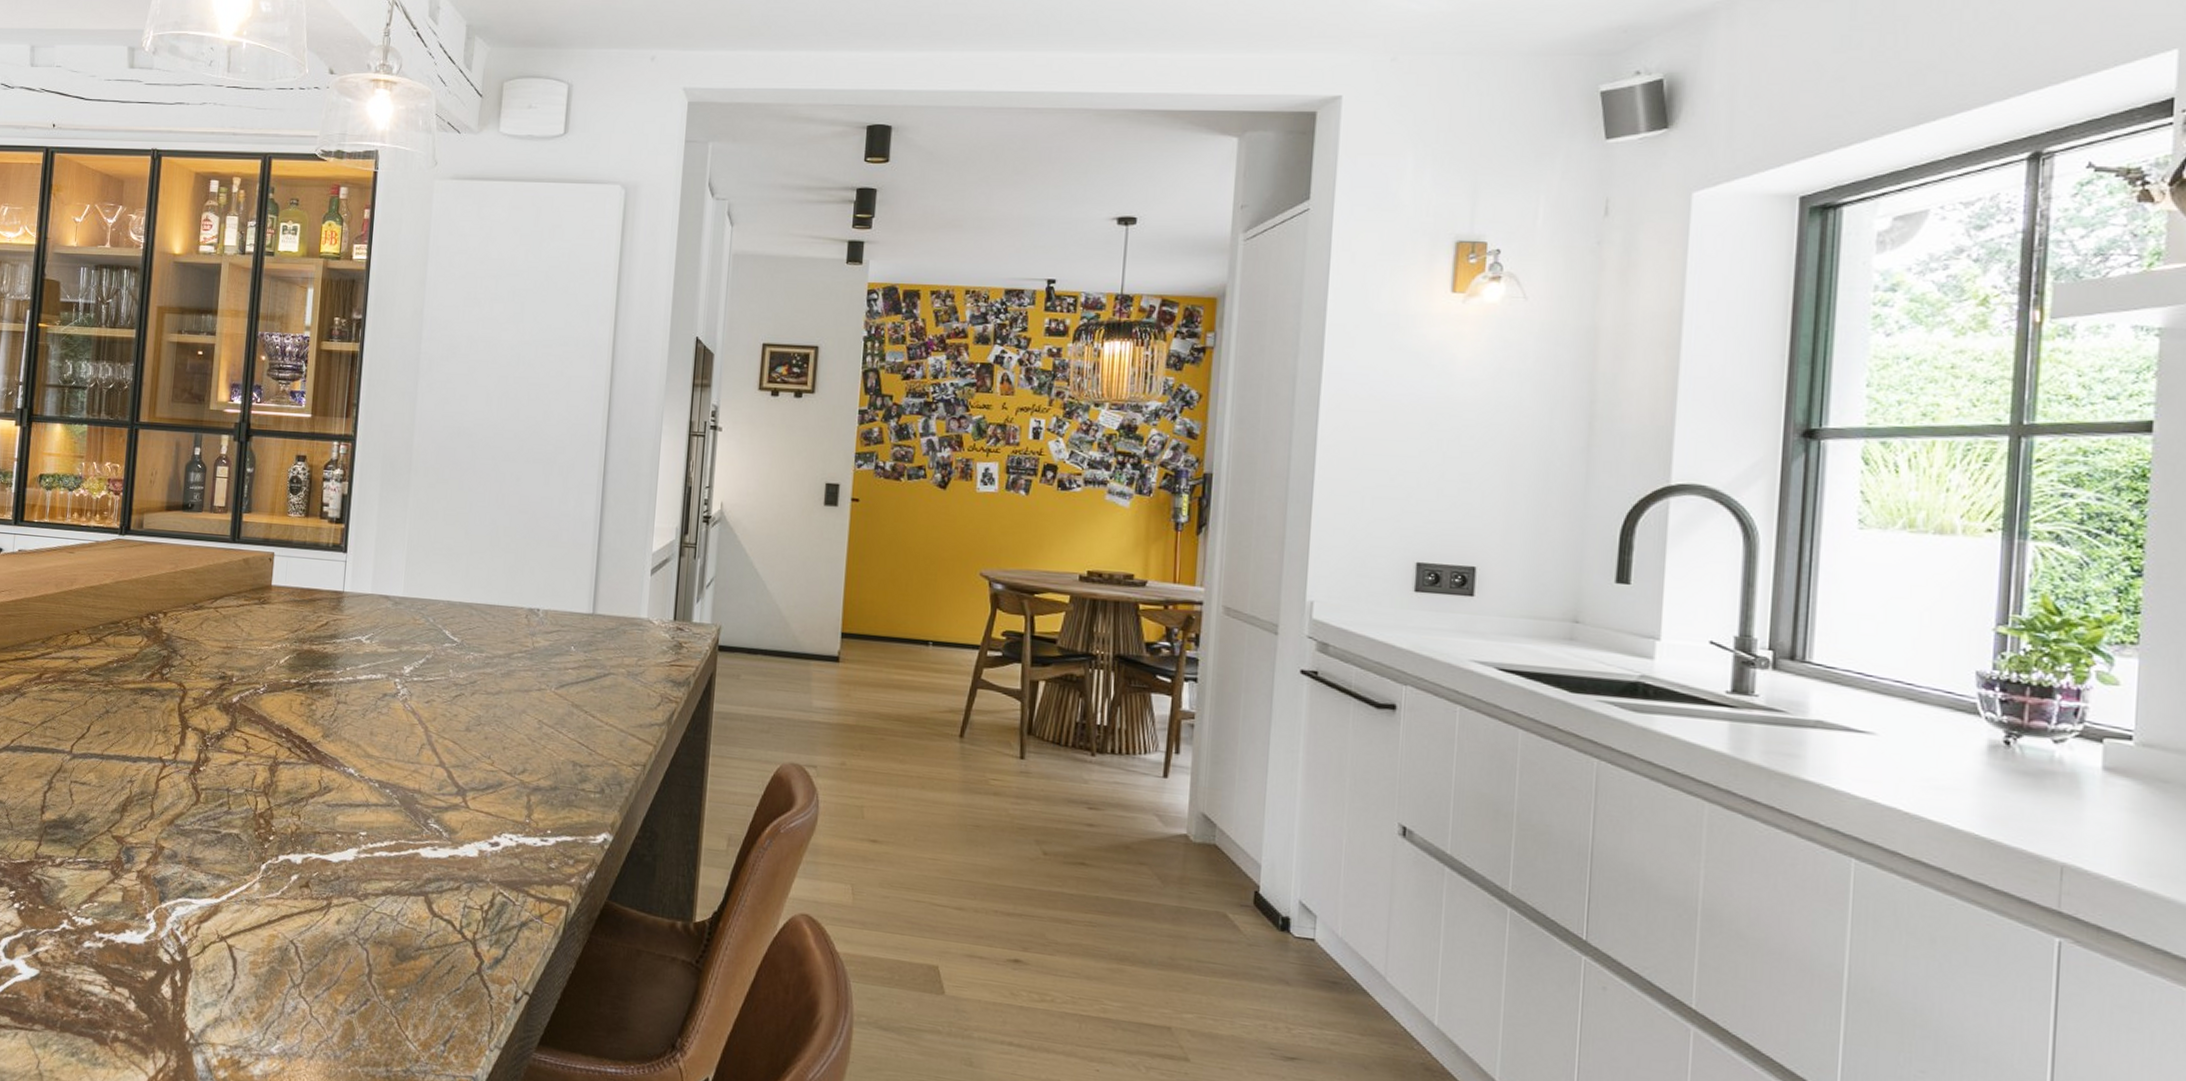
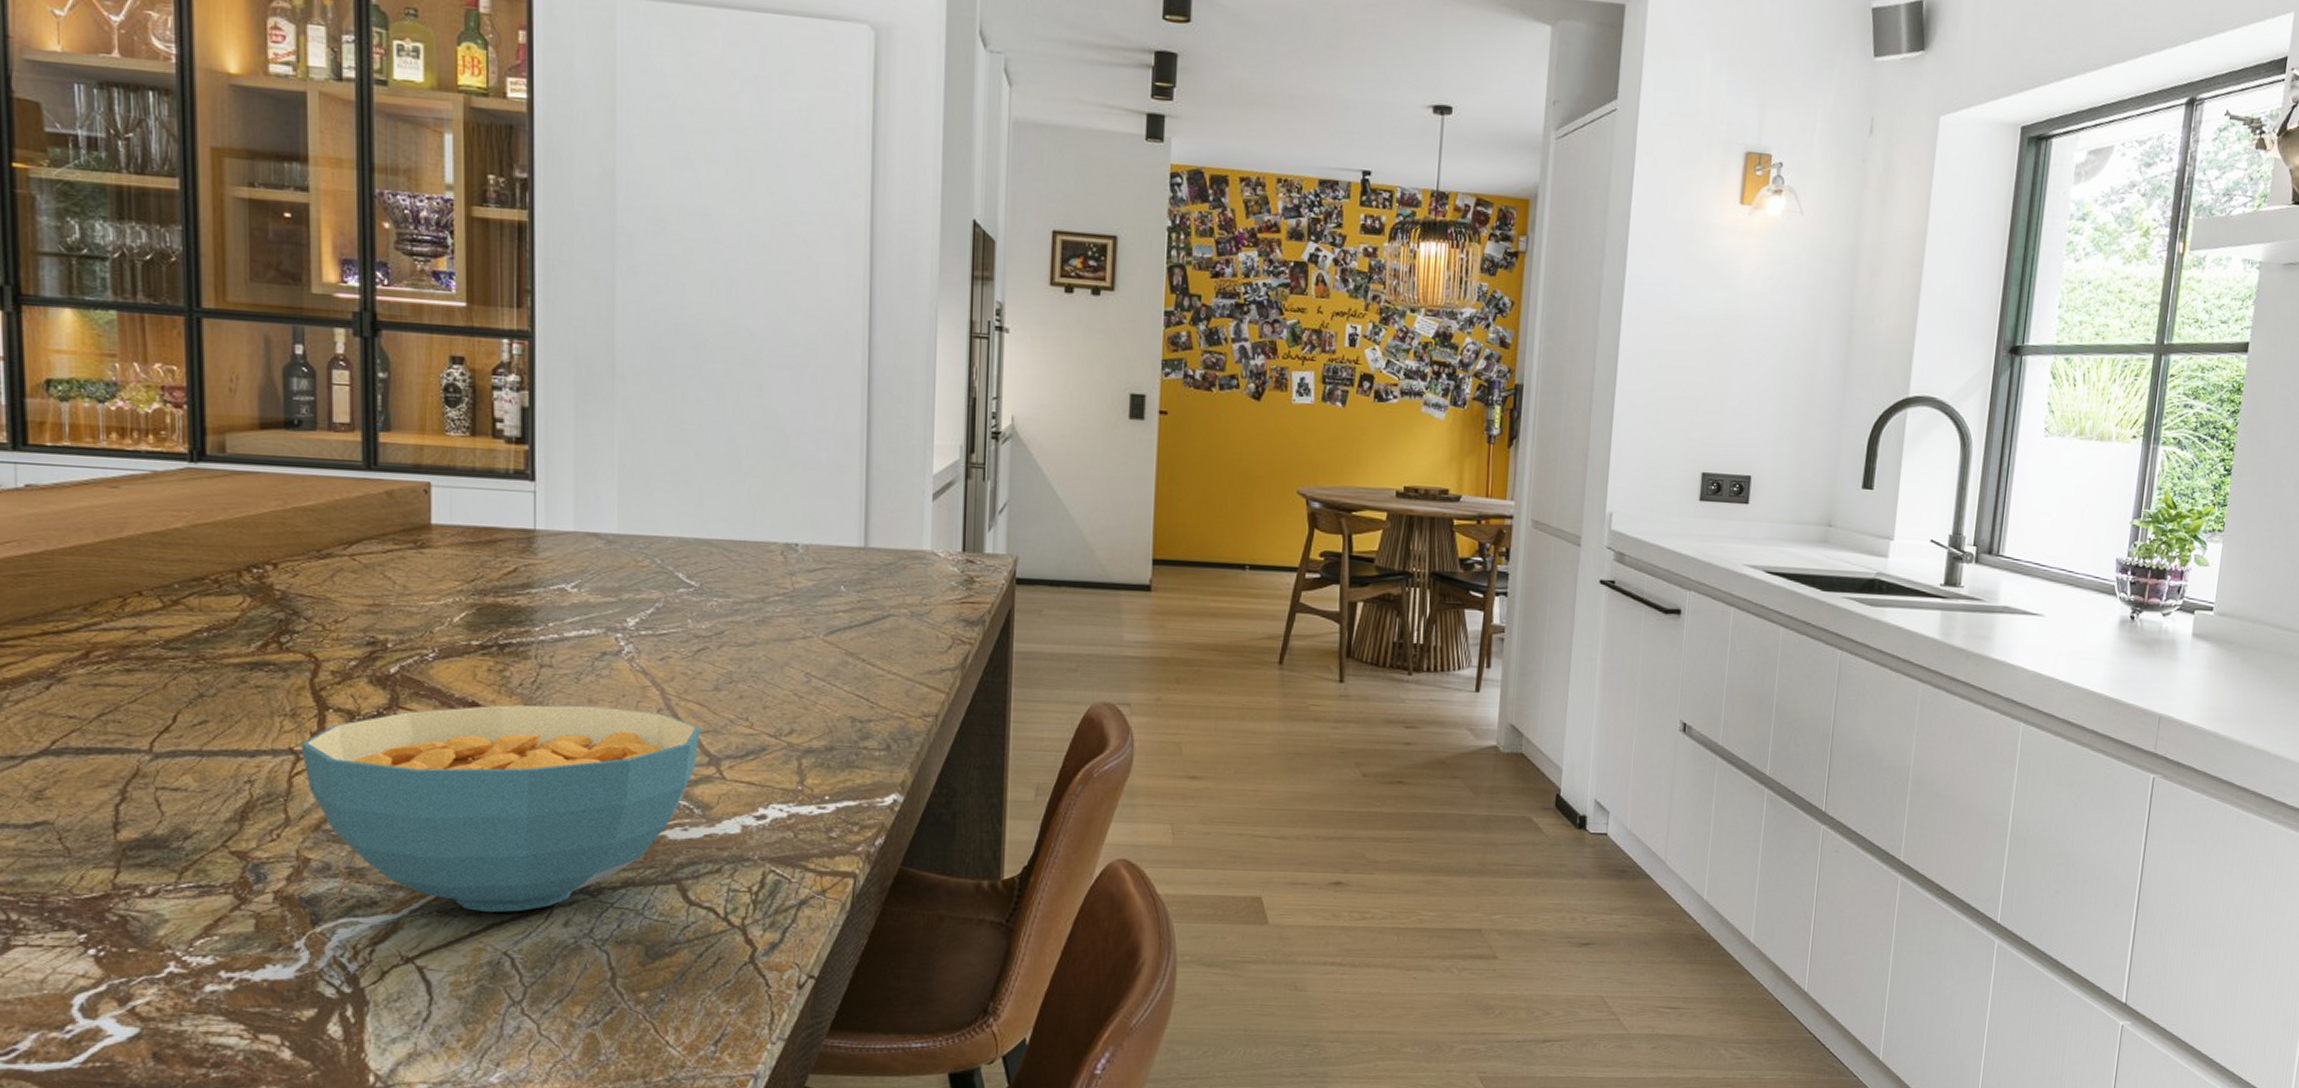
cereal bowl: none [167,732,452,907] -> present [301,704,700,912]

